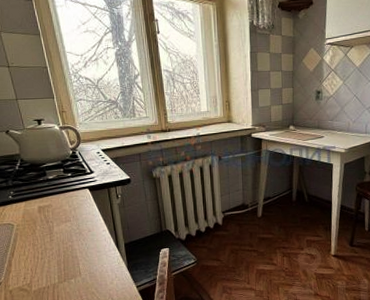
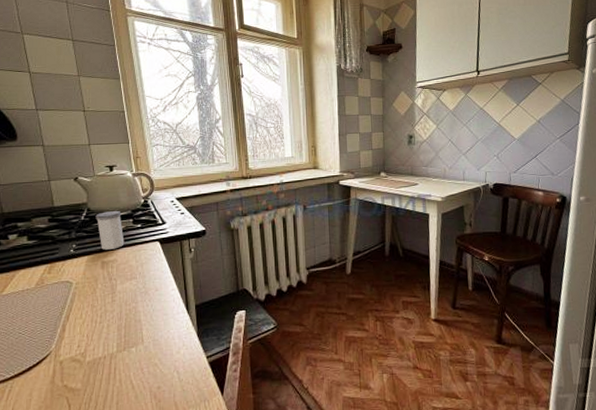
salt shaker: none [29,161,57,196] -> present [95,211,125,250]

